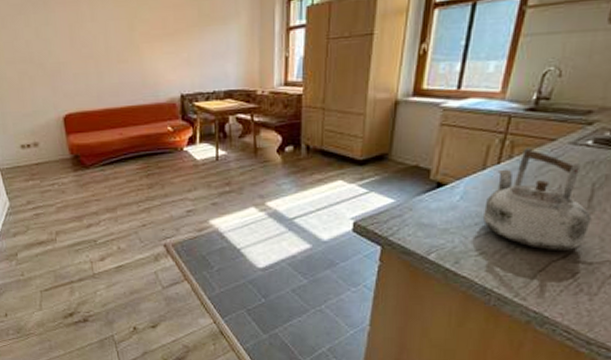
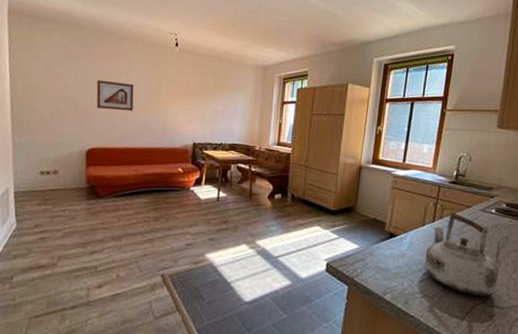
picture frame: none [60,30,107,67] -> present [96,80,134,111]

